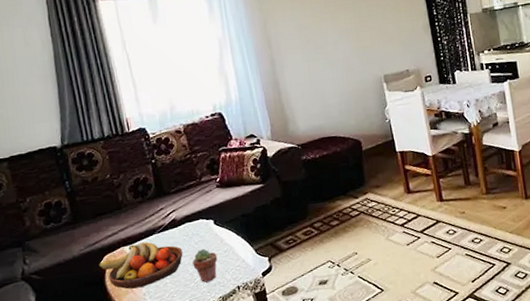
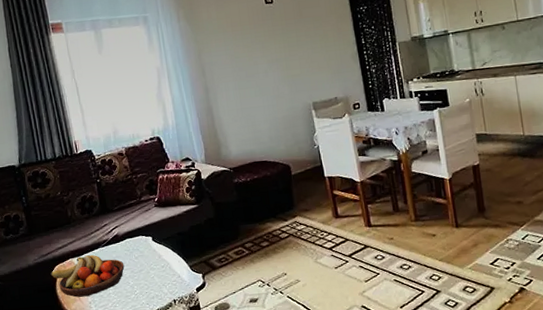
potted succulent: present [192,249,218,283] -> none [133,264,156,295]

